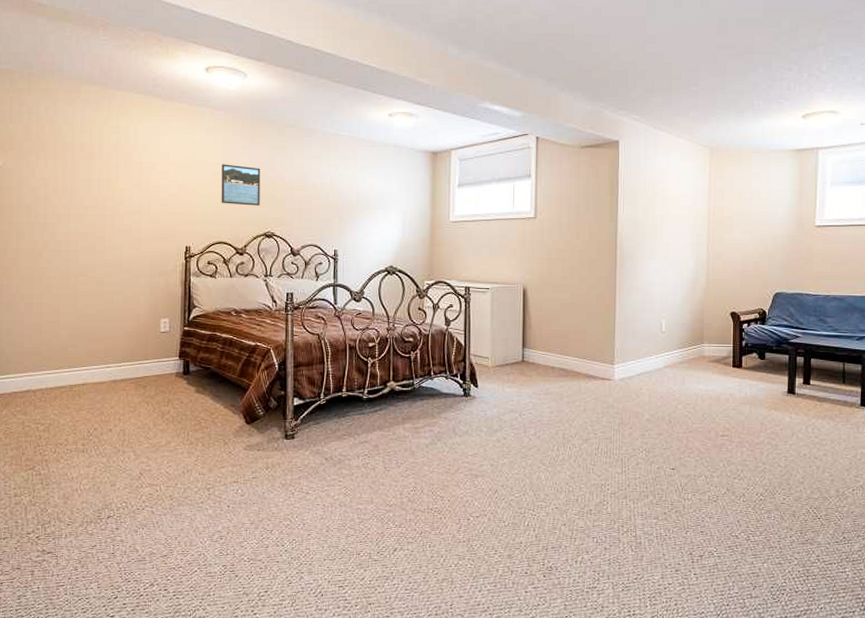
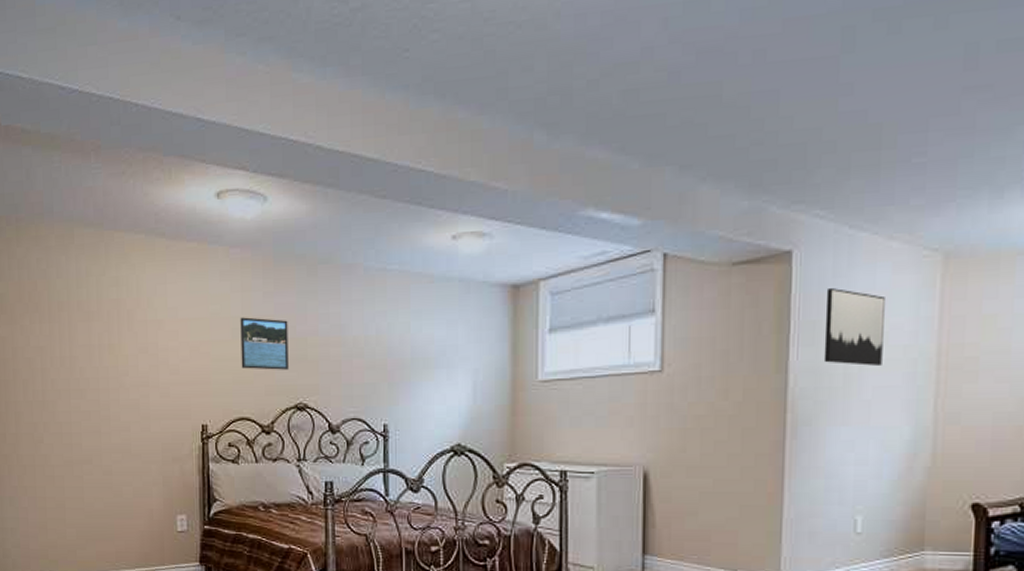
wall art: none [639,167,676,219] -> present [823,288,885,366]

